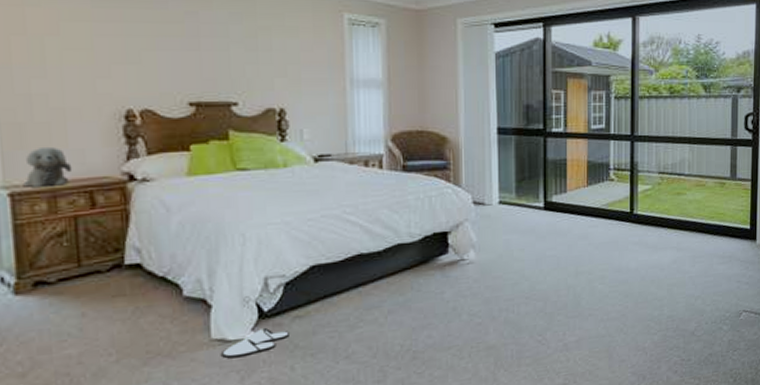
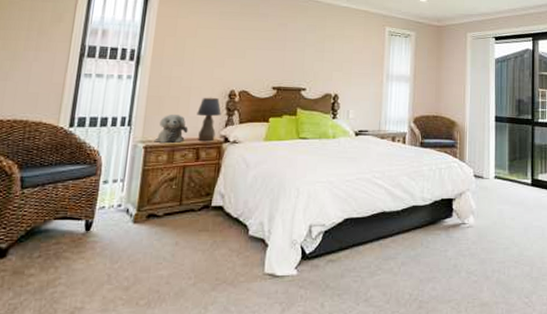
table lamp: none [81,120,118,183] -> present [196,97,222,142]
slippers: present [220,327,289,359] -> none [269,267,323,292]

